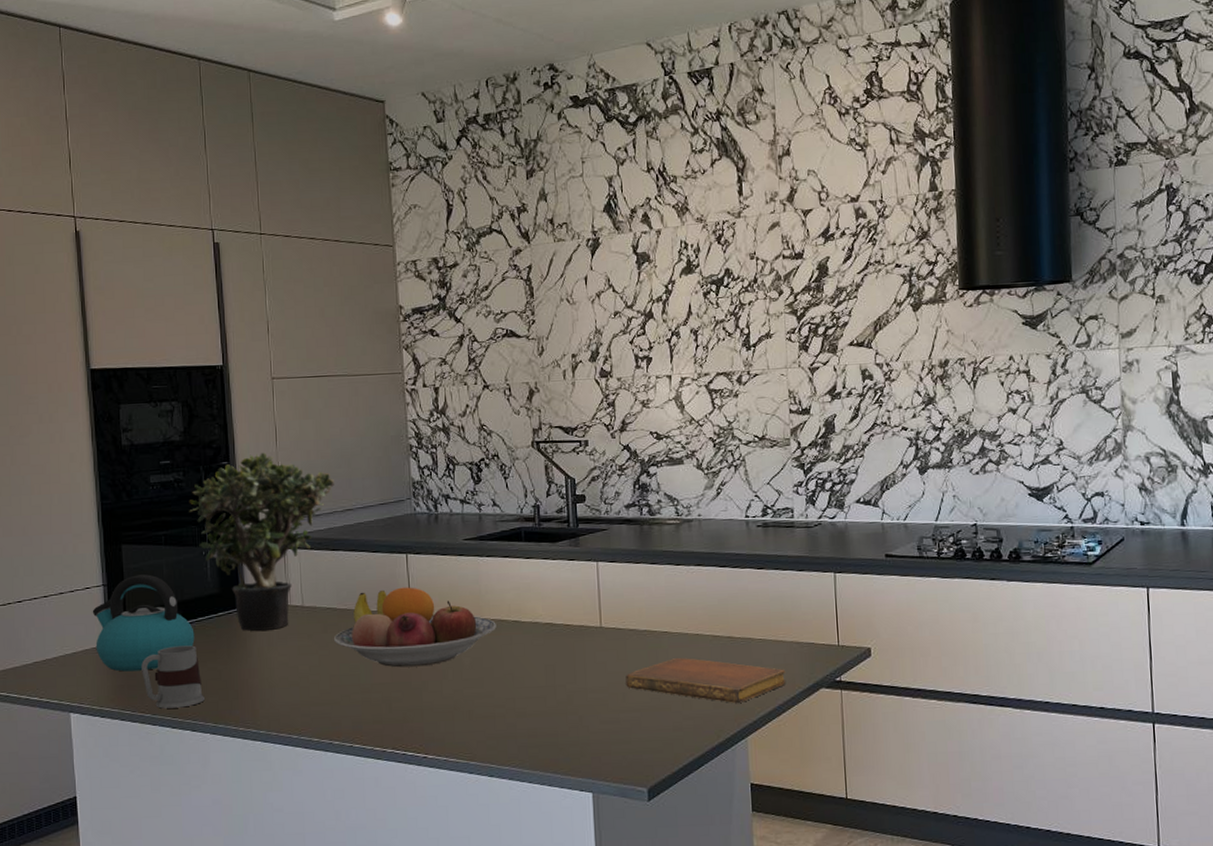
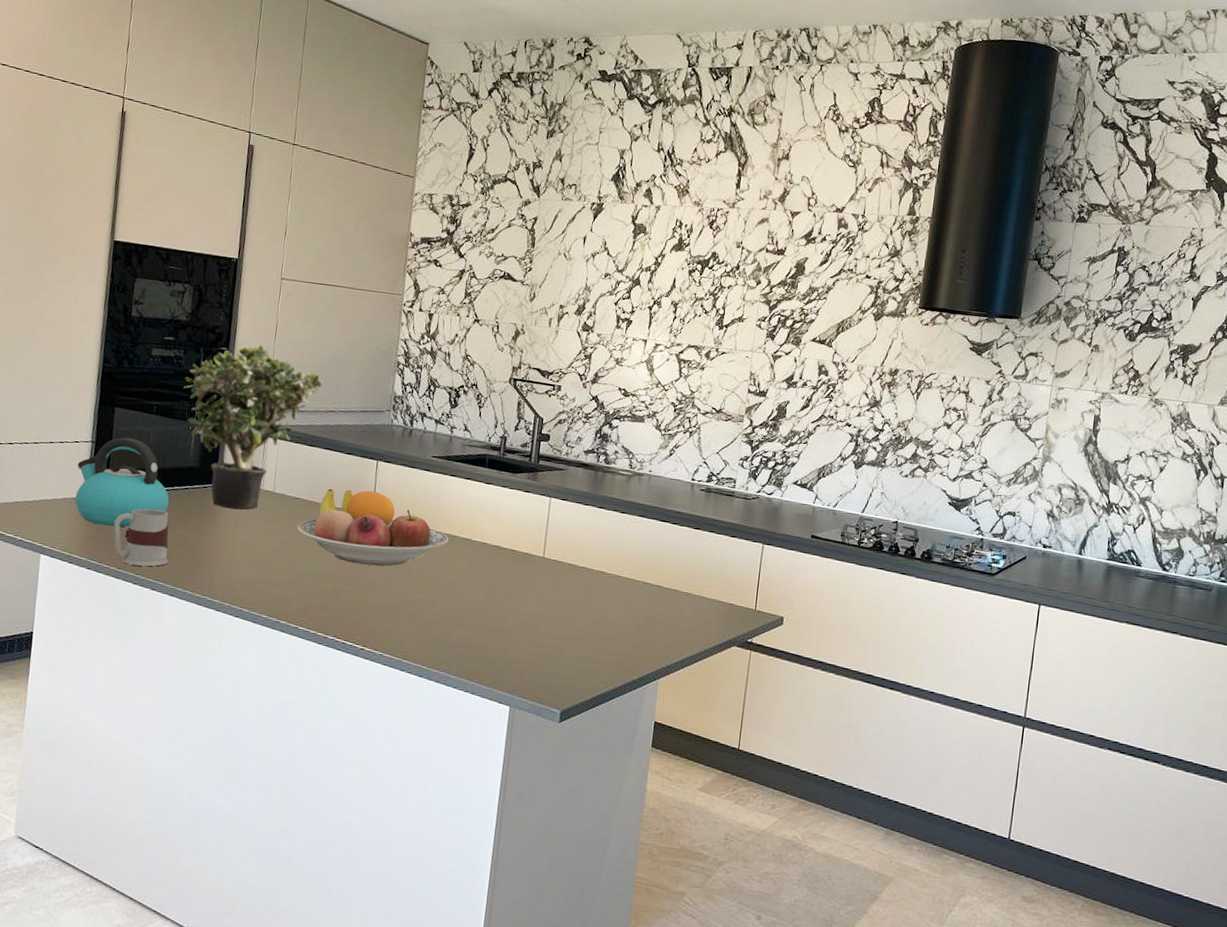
notebook: present [625,658,786,704] -> none [557,597,704,648]

